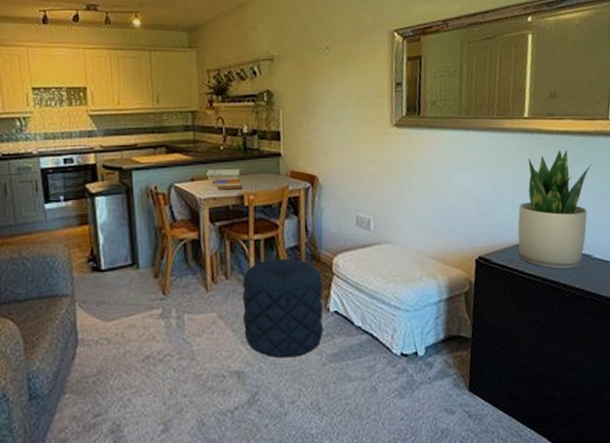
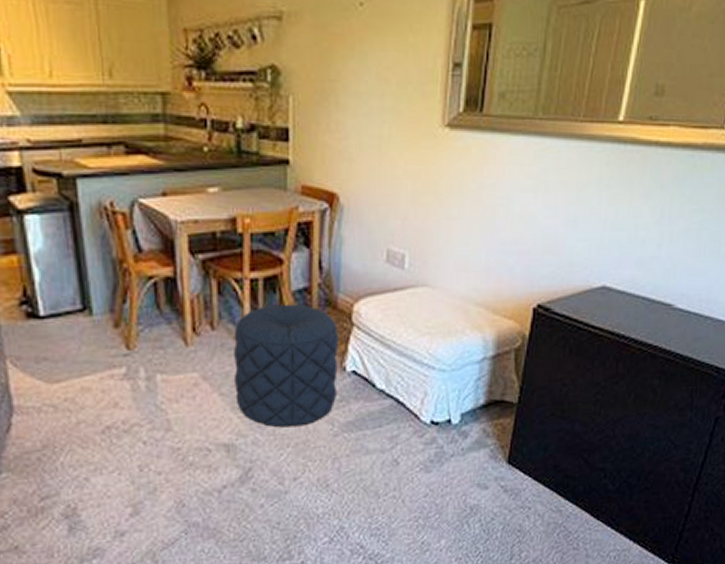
books: present [206,169,242,190] -> none [183,181,234,210]
planter: present [517,151,593,269] -> none [587,169,694,321]

